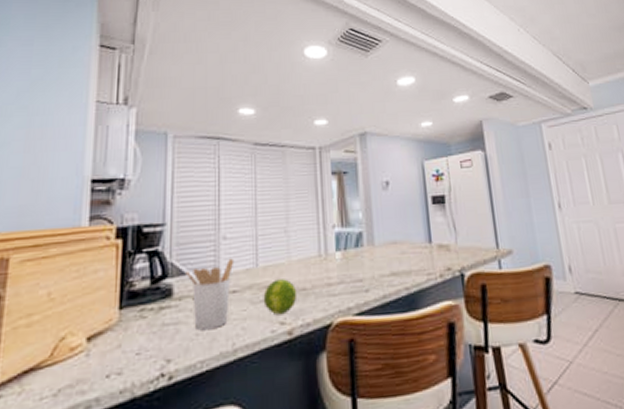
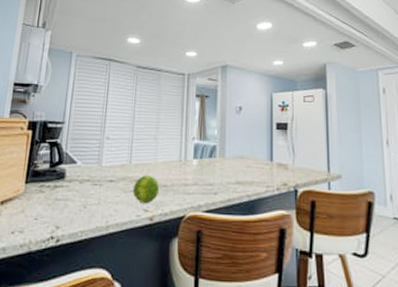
utensil holder: present [186,258,234,331] -> none [76,154,114,208]

